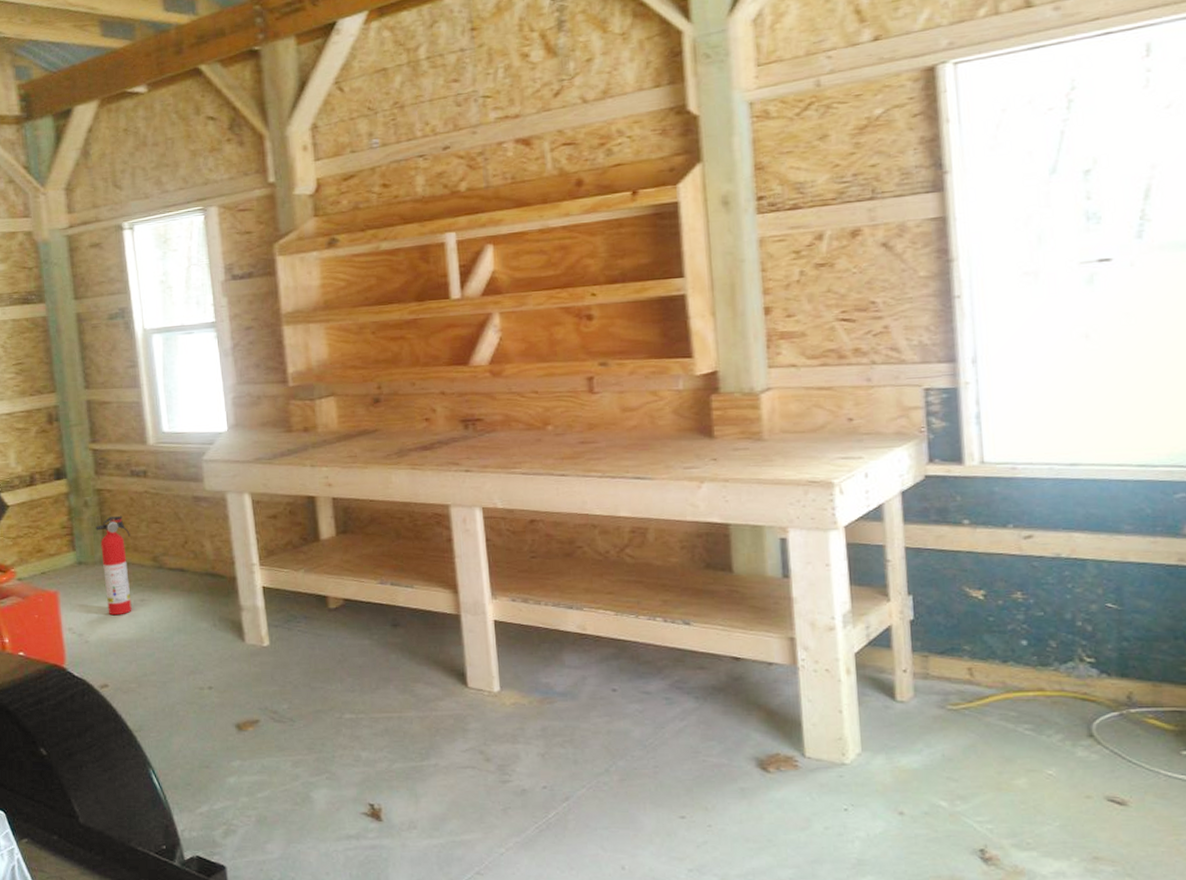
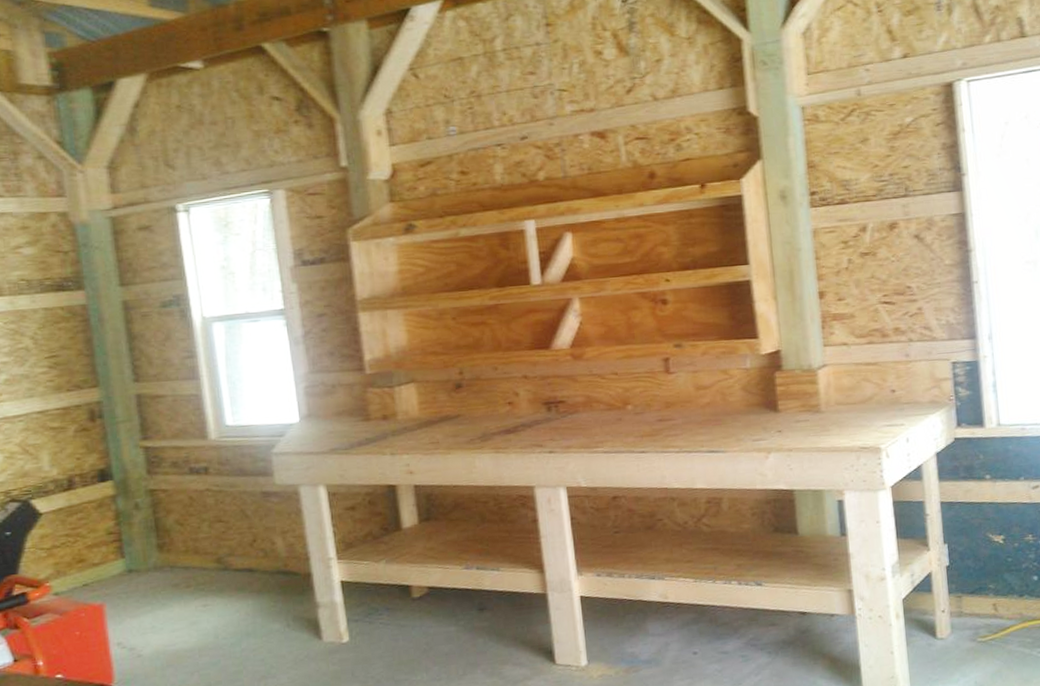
fire extinguisher: present [95,515,132,616] -> none [148,516,193,625]

